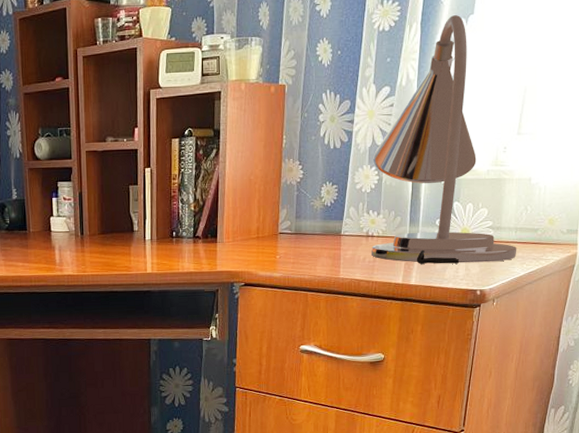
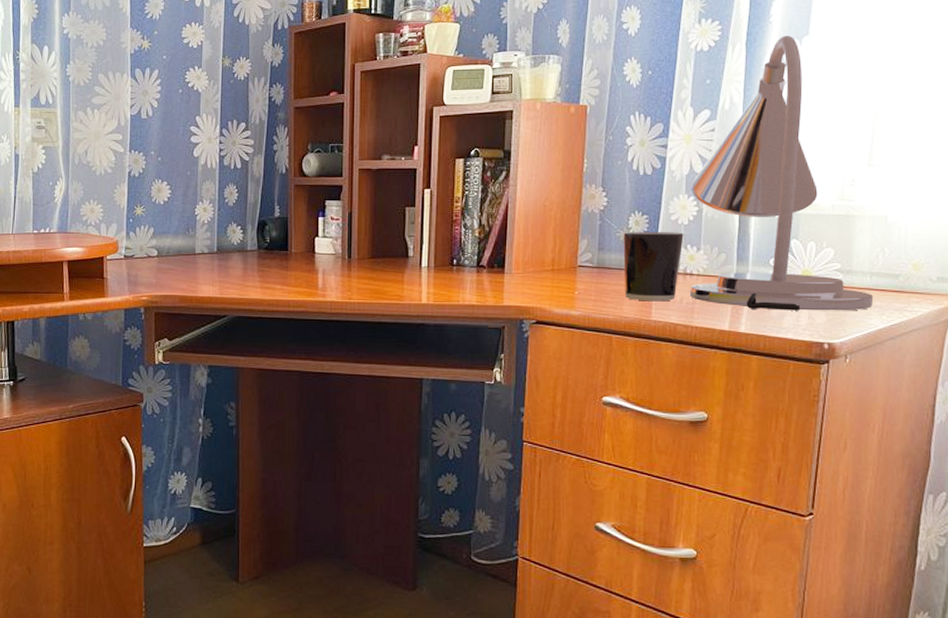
mug: none [316,199,367,262] -> present [623,232,684,302]

